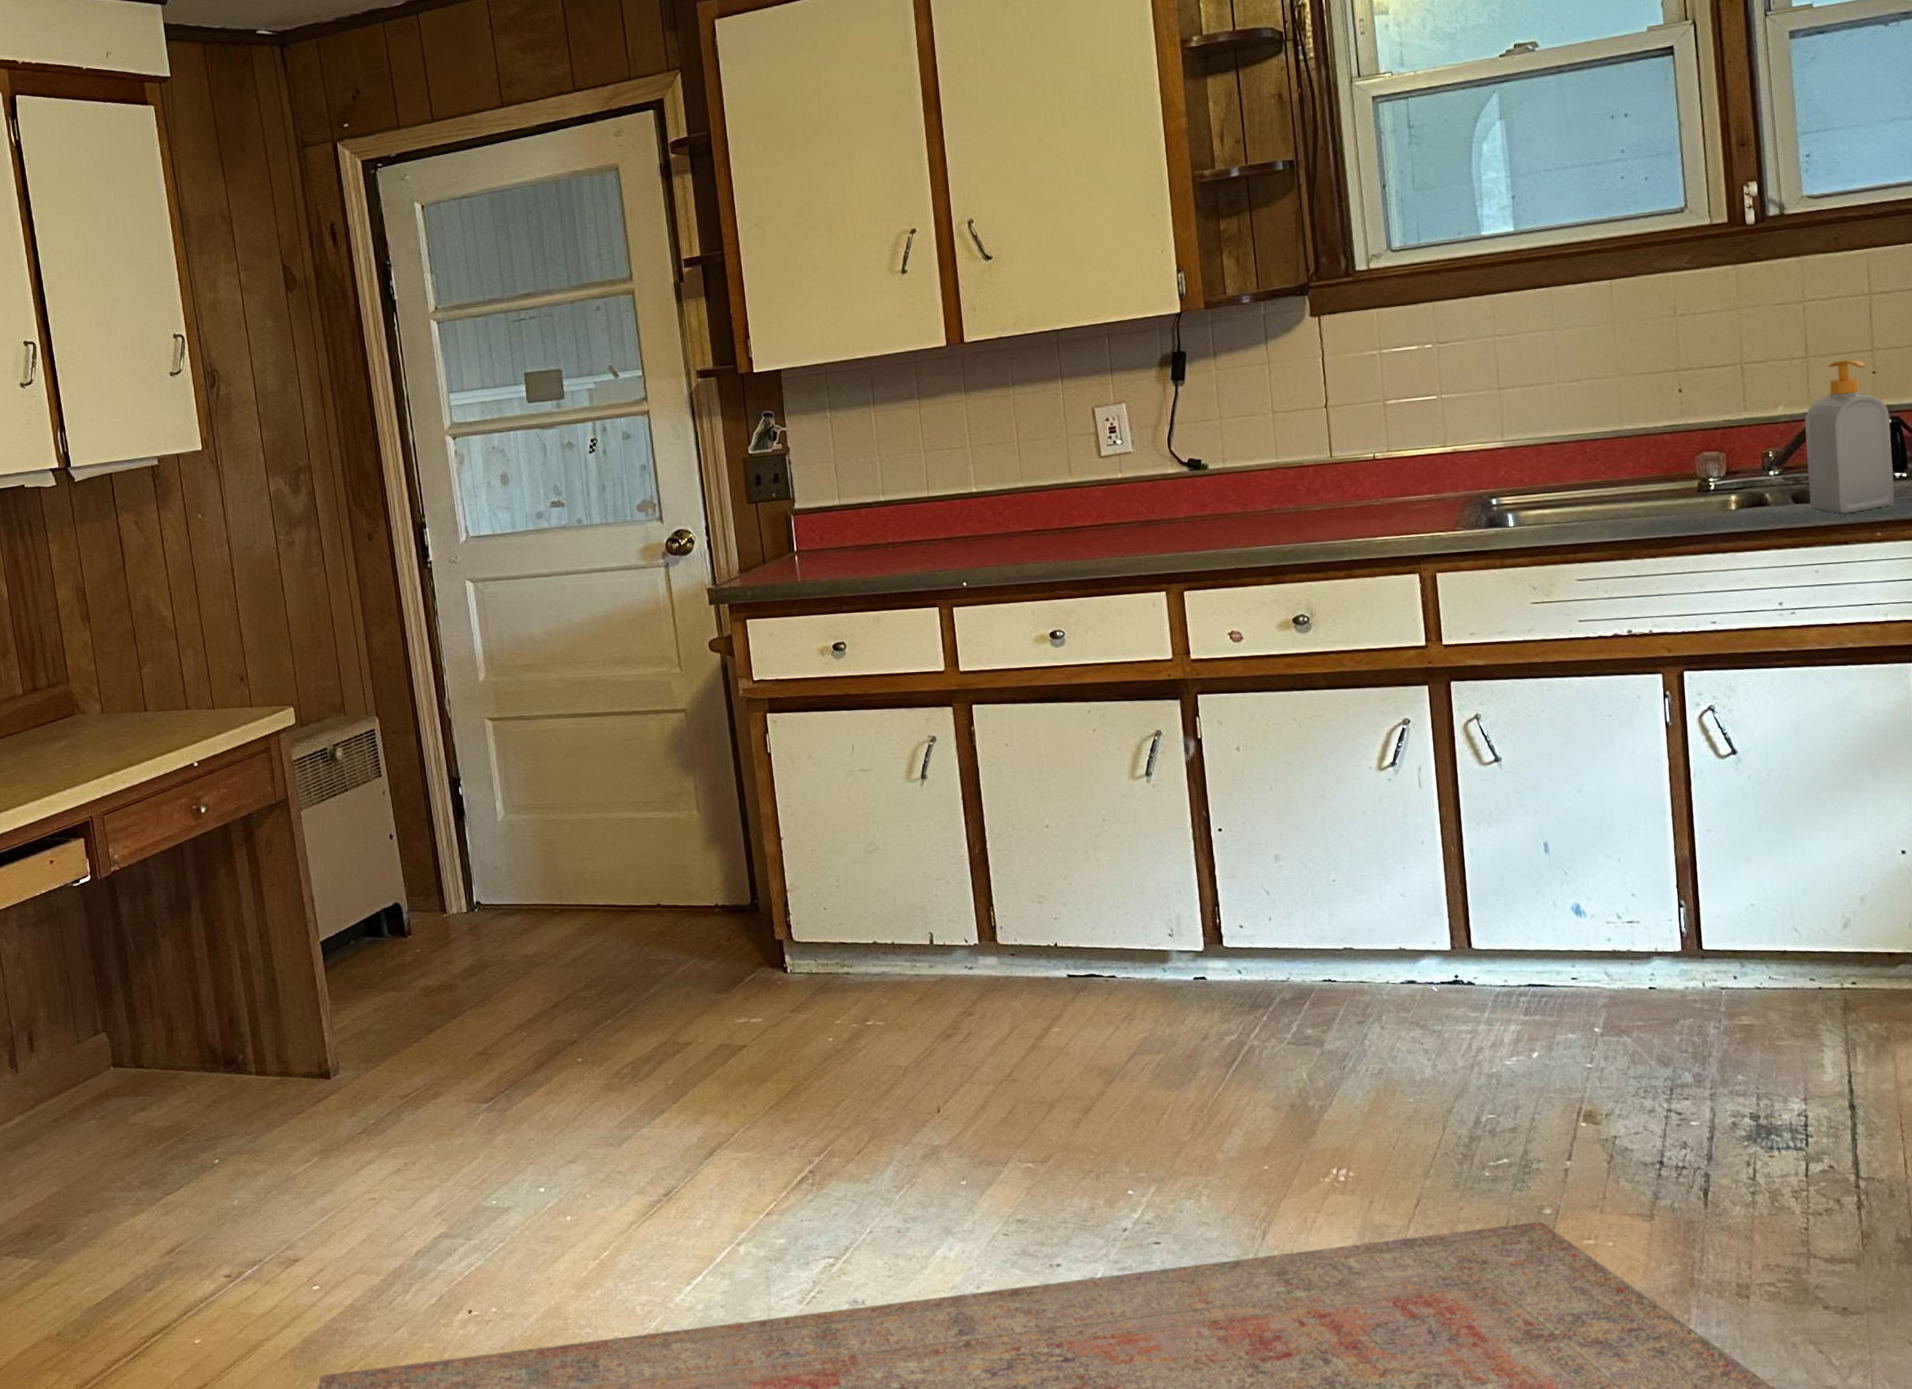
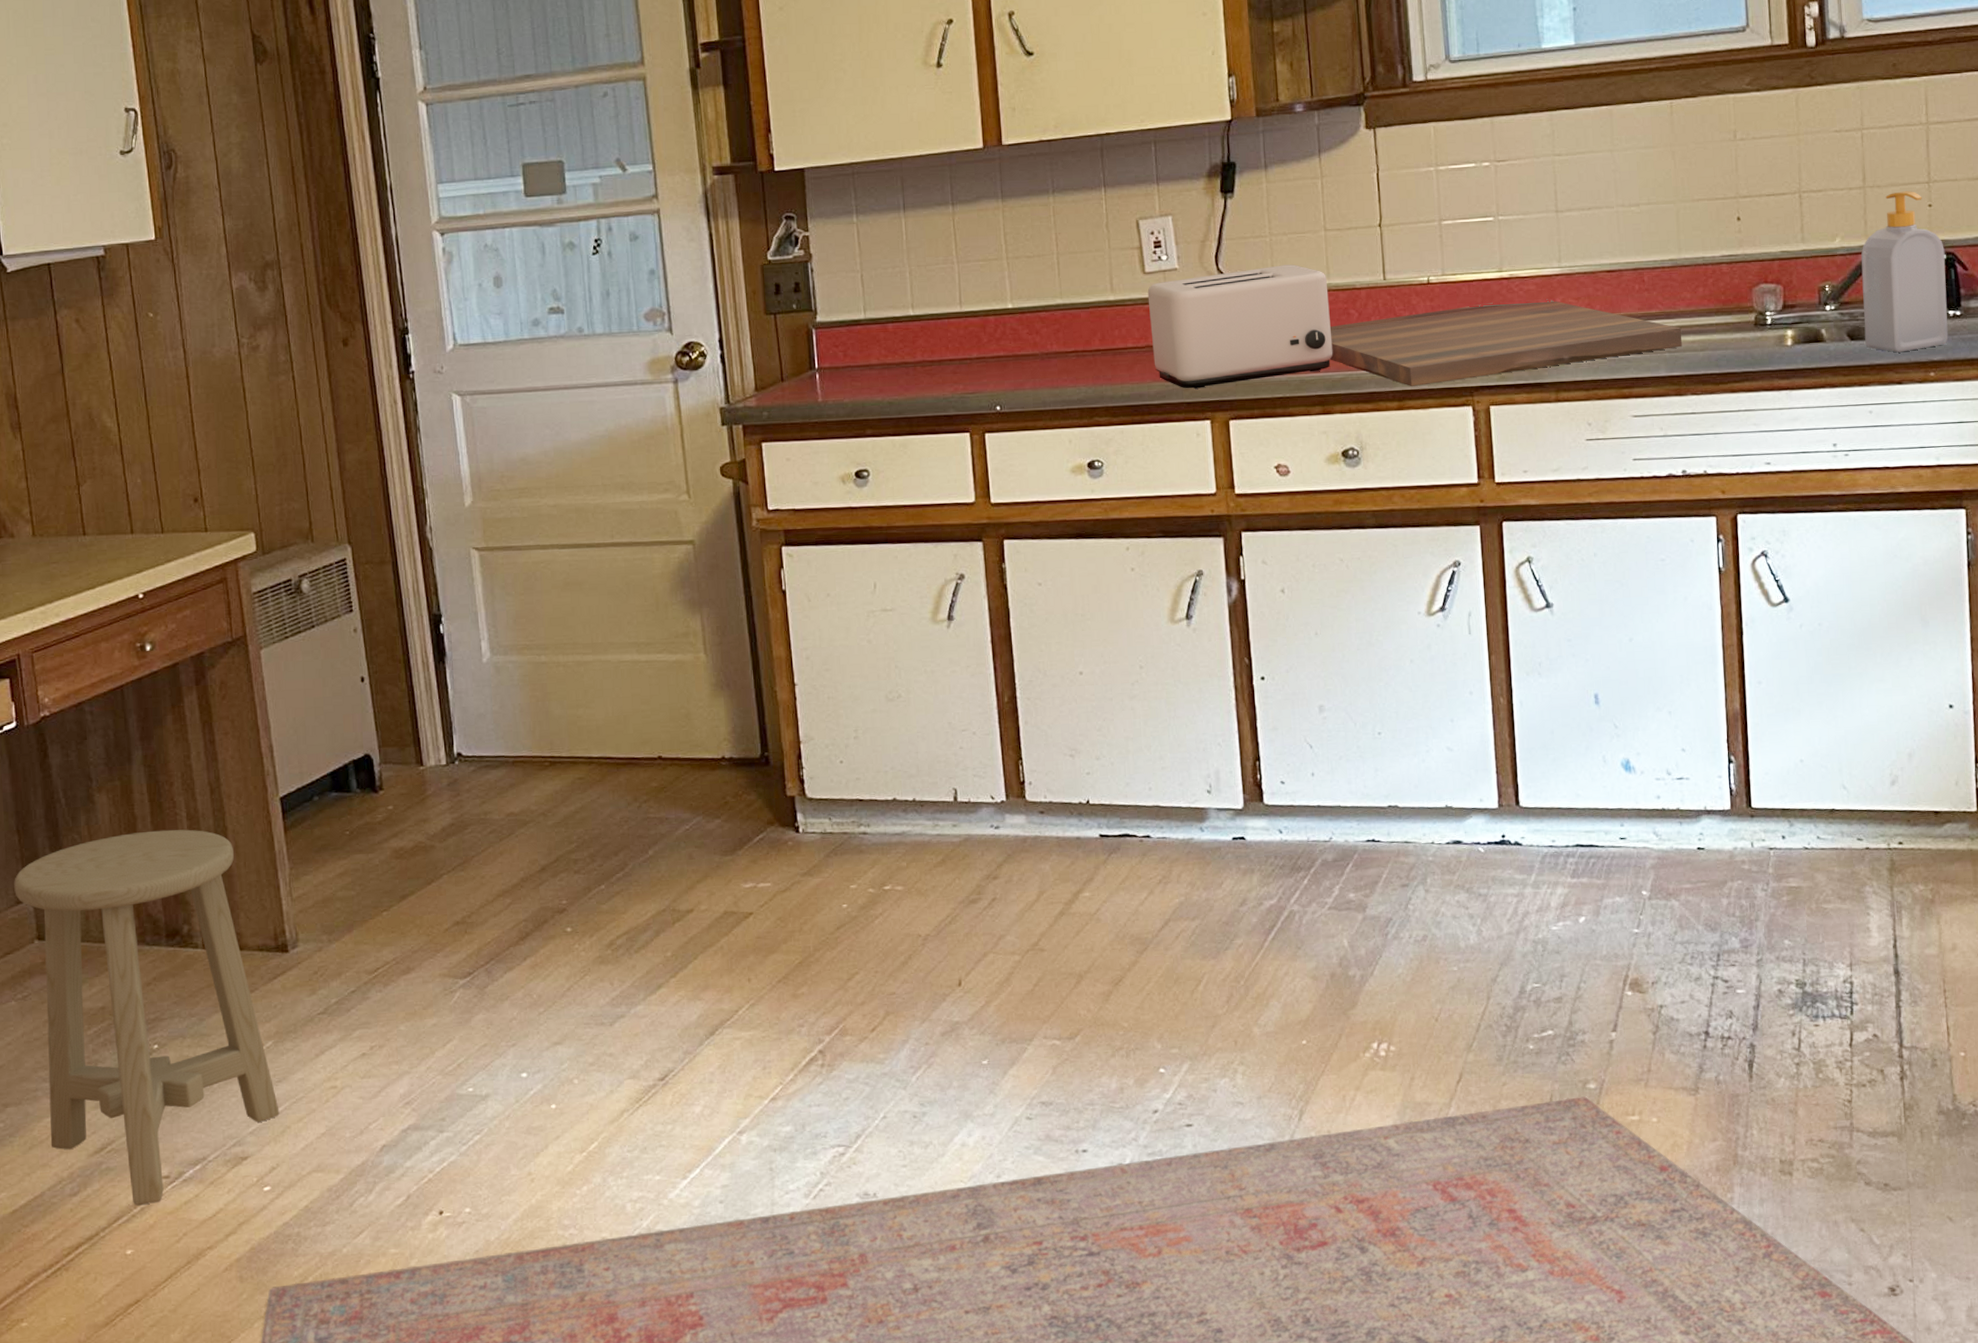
stool: none [91,970,326,1300] -> present [14,829,280,1205]
toaster: none [1103,445,1283,563] -> present [1147,264,1333,389]
cutting board: none [1279,471,1625,556] -> present [1329,299,1682,386]

